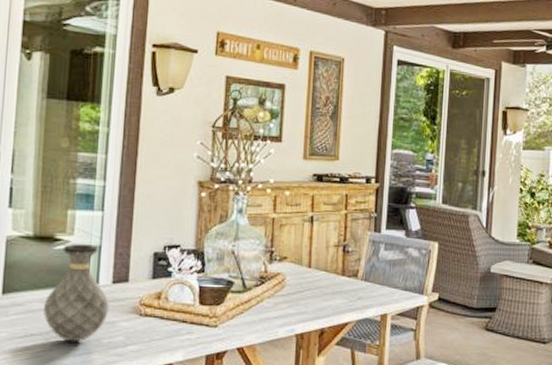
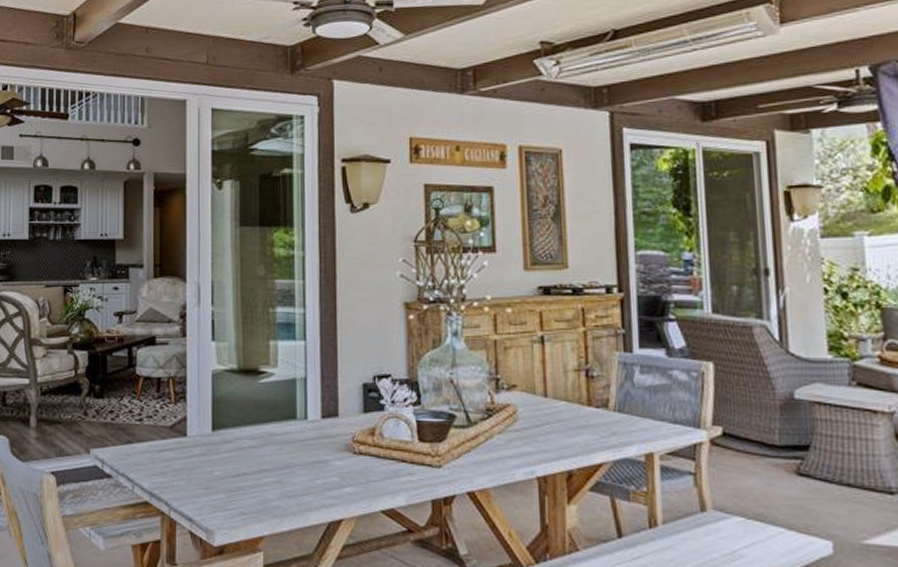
vase: present [43,244,109,342] -> none [254,376,320,483]

